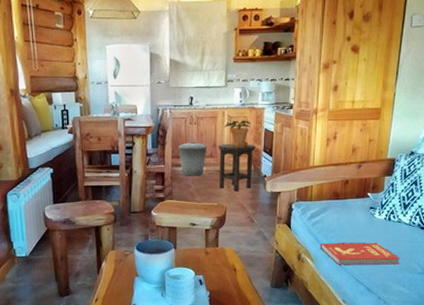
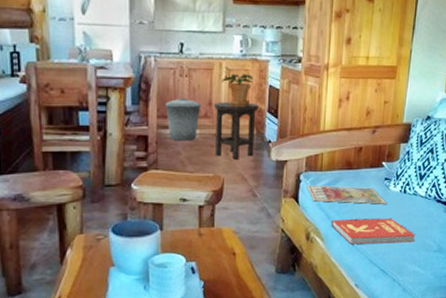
magazine: none [298,213,372,230] -> present [307,185,387,205]

